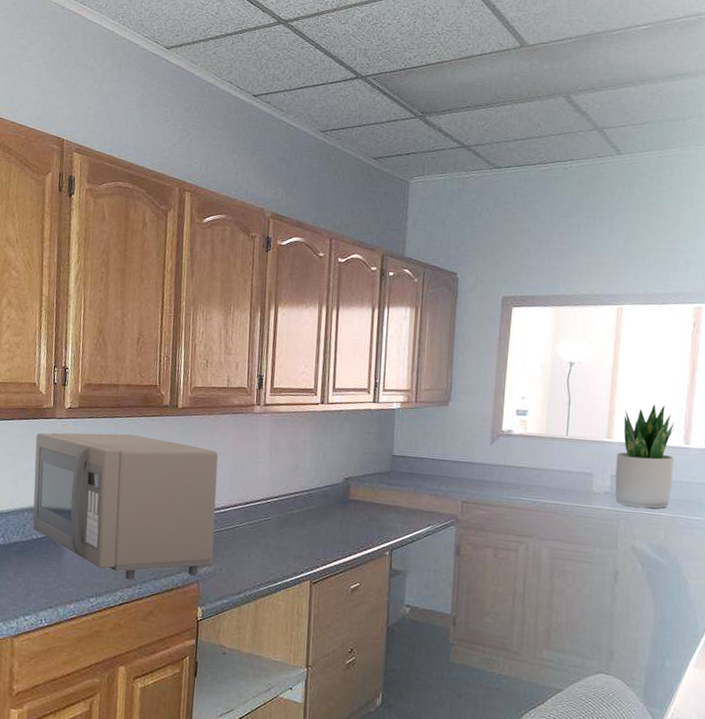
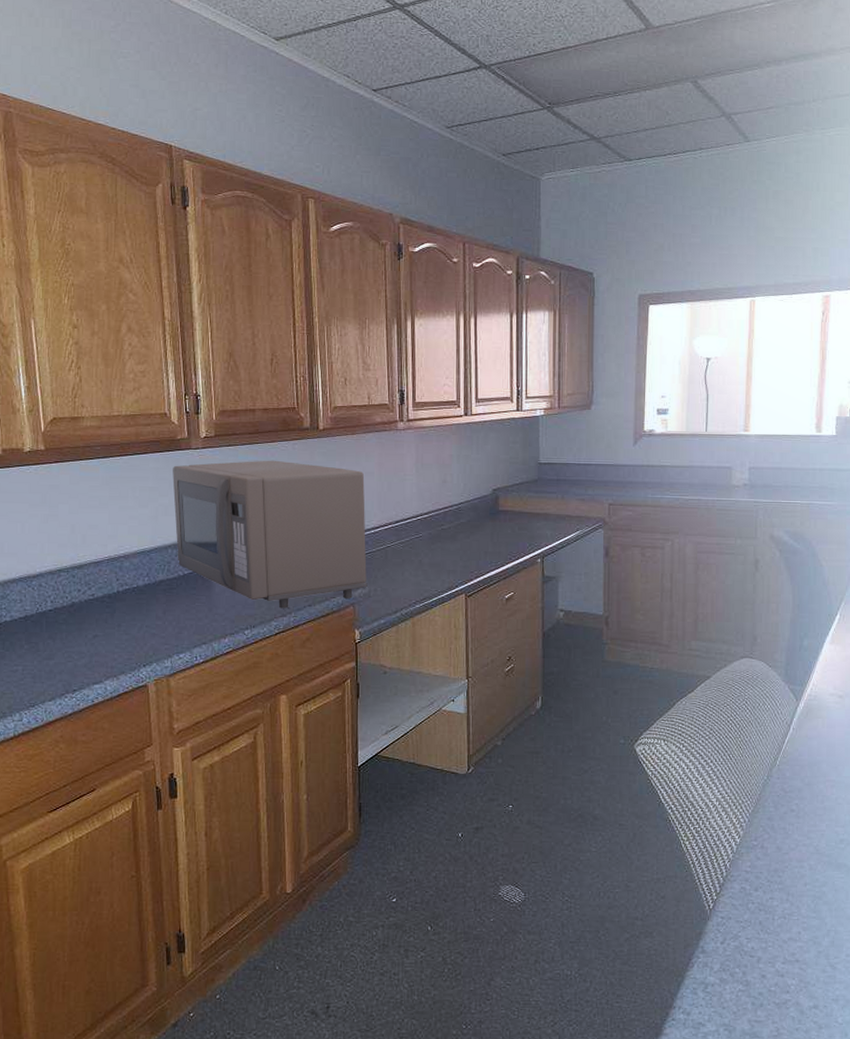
planter: present [615,404,674,509] -> none [753,395,807,498]

